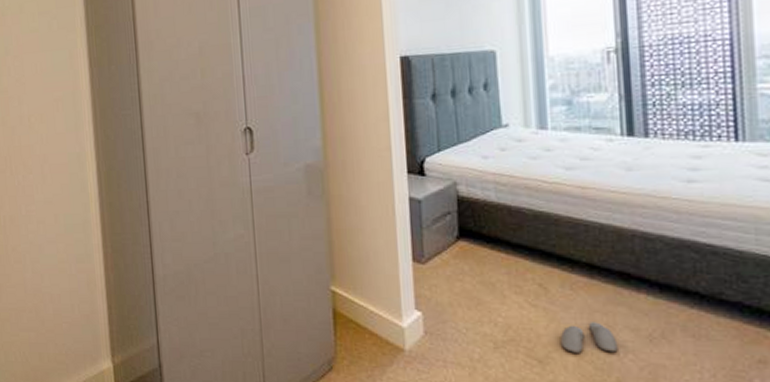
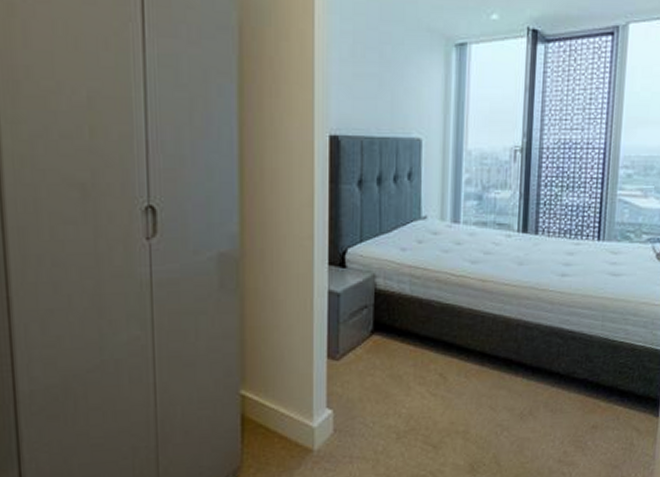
slippers: present [560,322,618,354] -> none [452,405,497,437]

